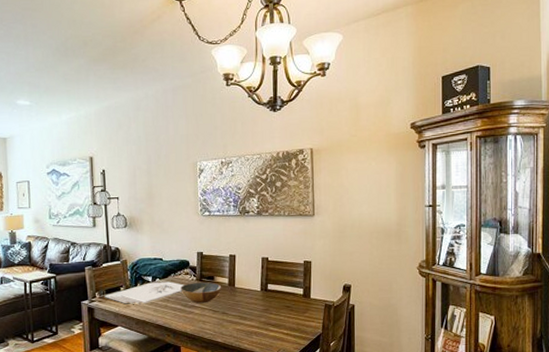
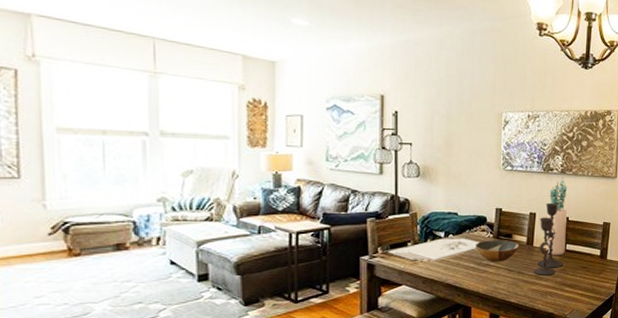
candlestick: none [237,244,266,316] -> present [533,202,563,276]
vase: none [246,219,267,296] -> present [545,177,568,256]

